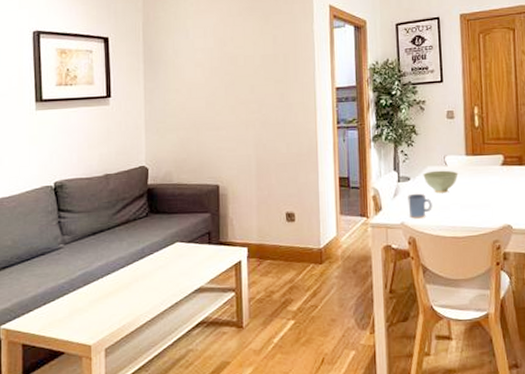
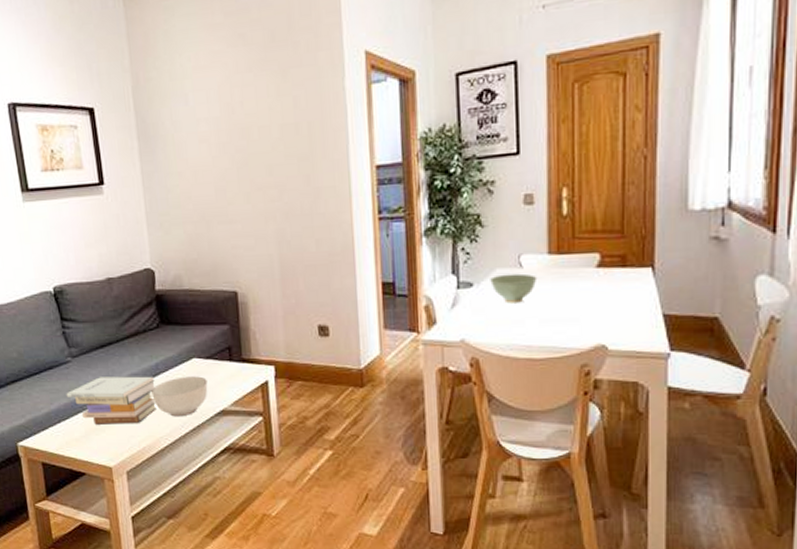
books: none [54,259,140,305] -> present [66,376,156,425]
bowl: none [136,258,188,295] -> present [151,376,208,417]
mug: present [408,193,432,219] -> none [470,303,502,335]

